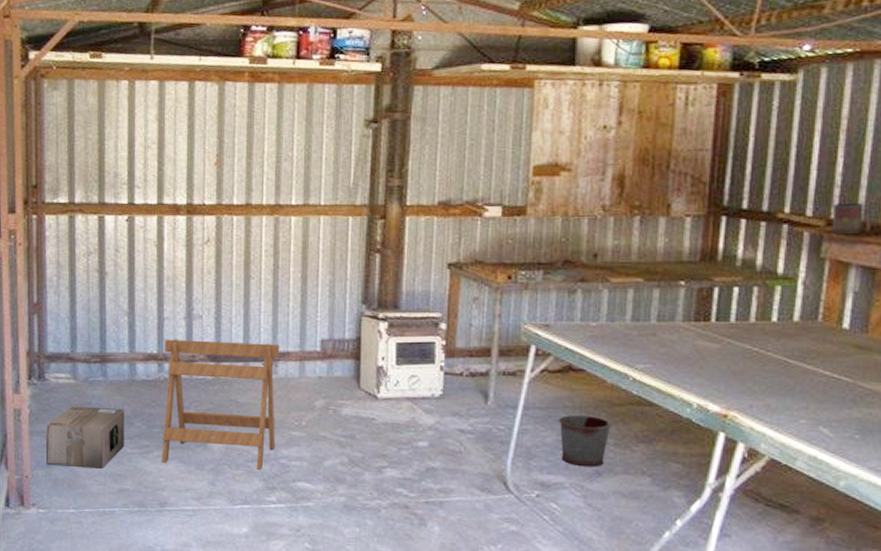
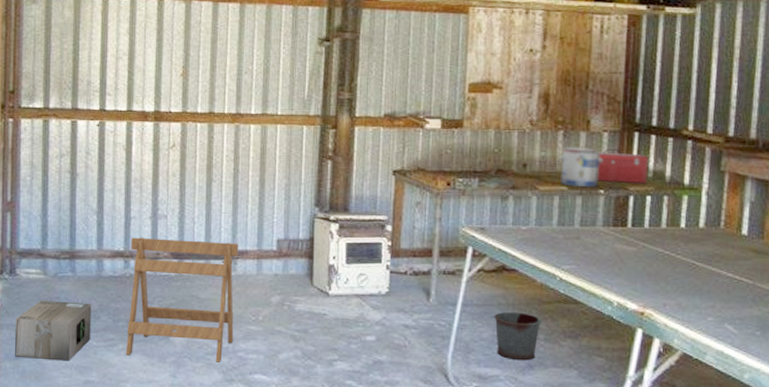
paint can: none [633,234,685,279] -> present [558,147,603,188]
toolbox: none [677,235,737,274] -> present [597,148,649,184]
paint can: present [832,202,863,235] -> none [729,122,756,151]

